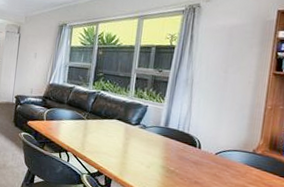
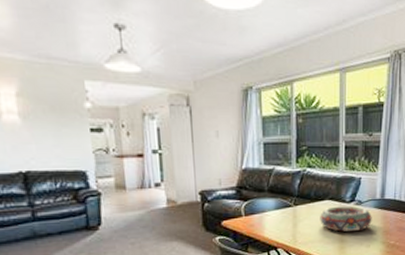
decorative bowl: none [106,126,155,152] -> present [320,206,372,232]

